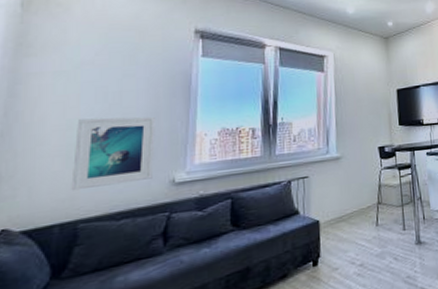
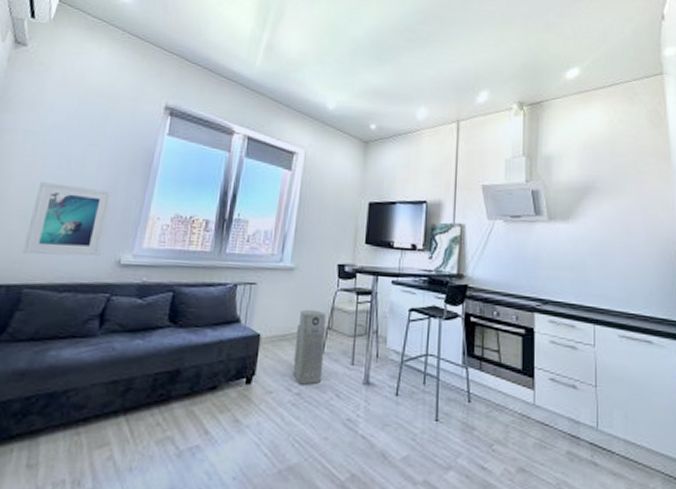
air purifier: none [351,189,380,257] -> present [293,309,326,385]

